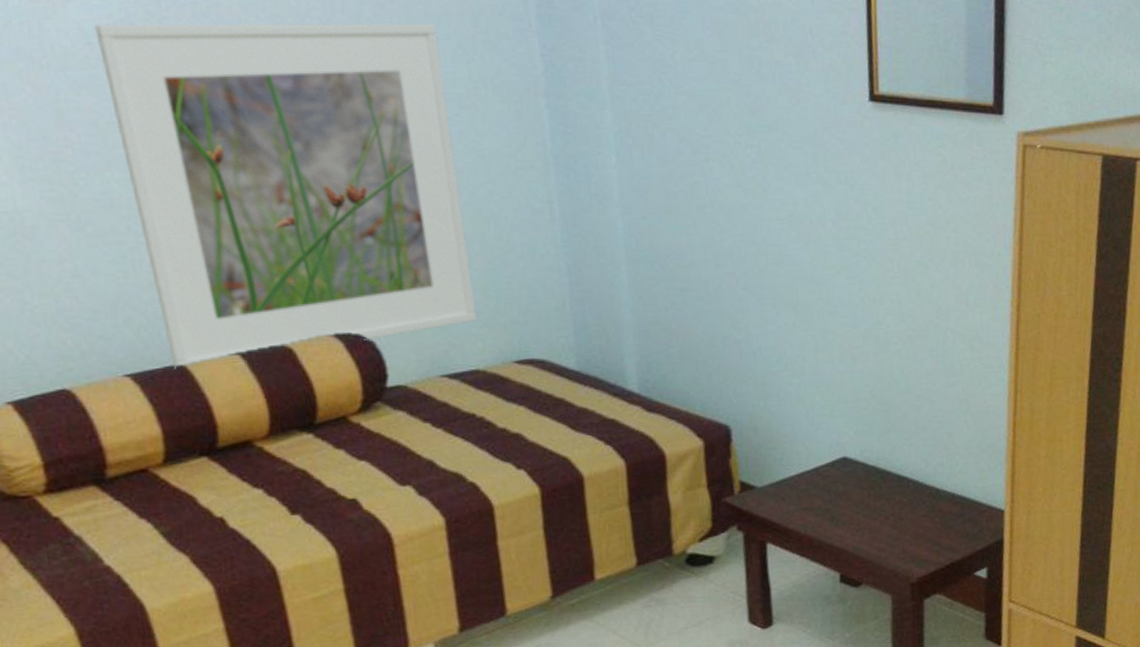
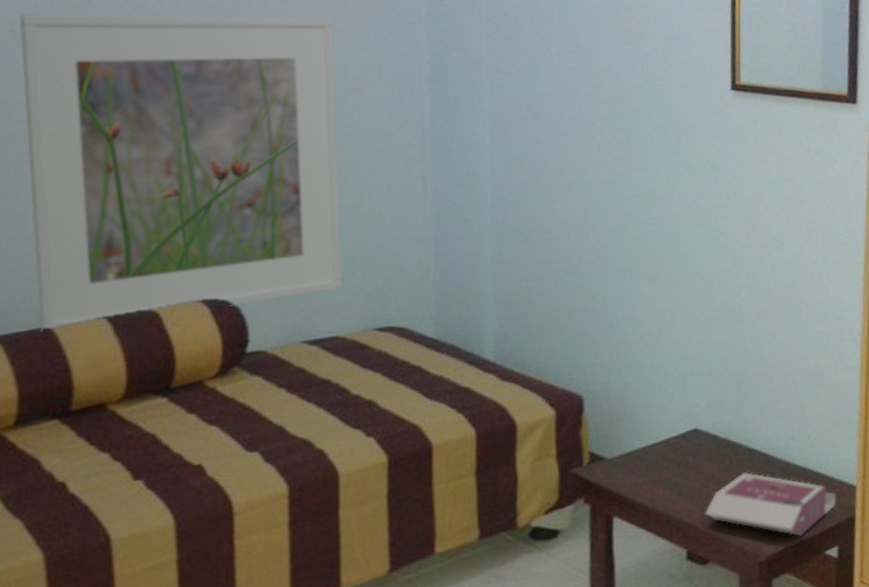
book: none [856,499,985,559] -> present [705,472,836,536]

